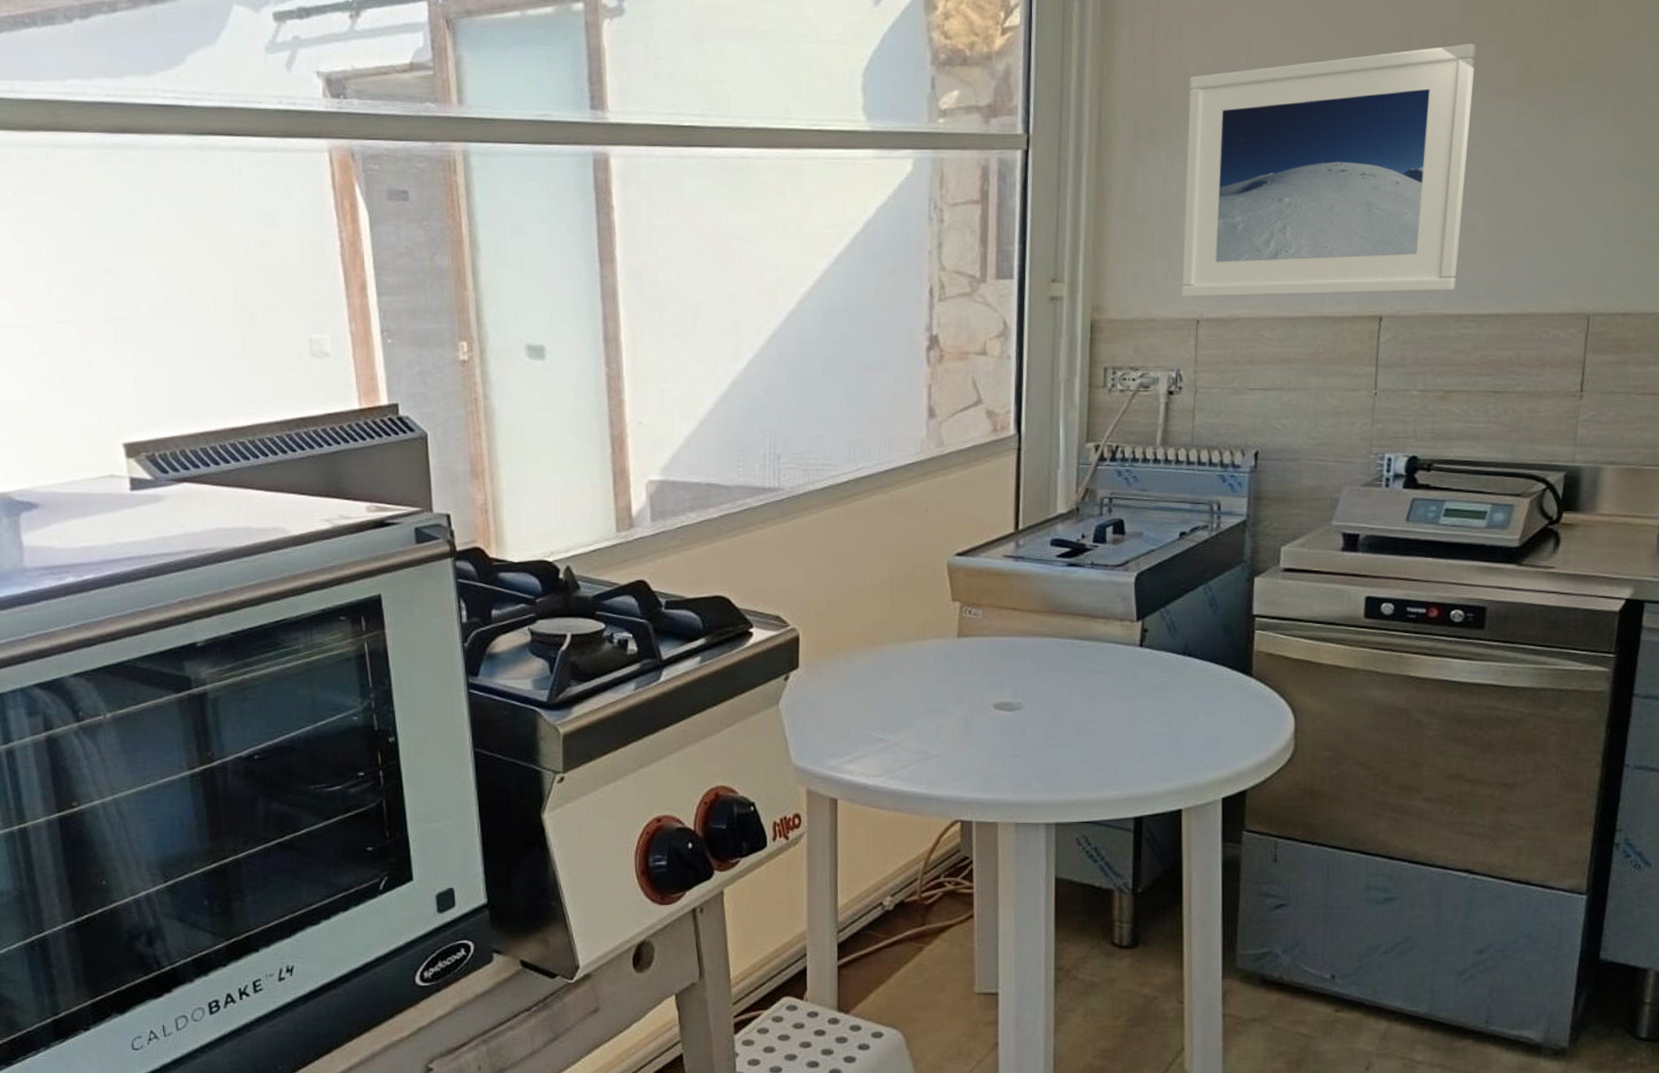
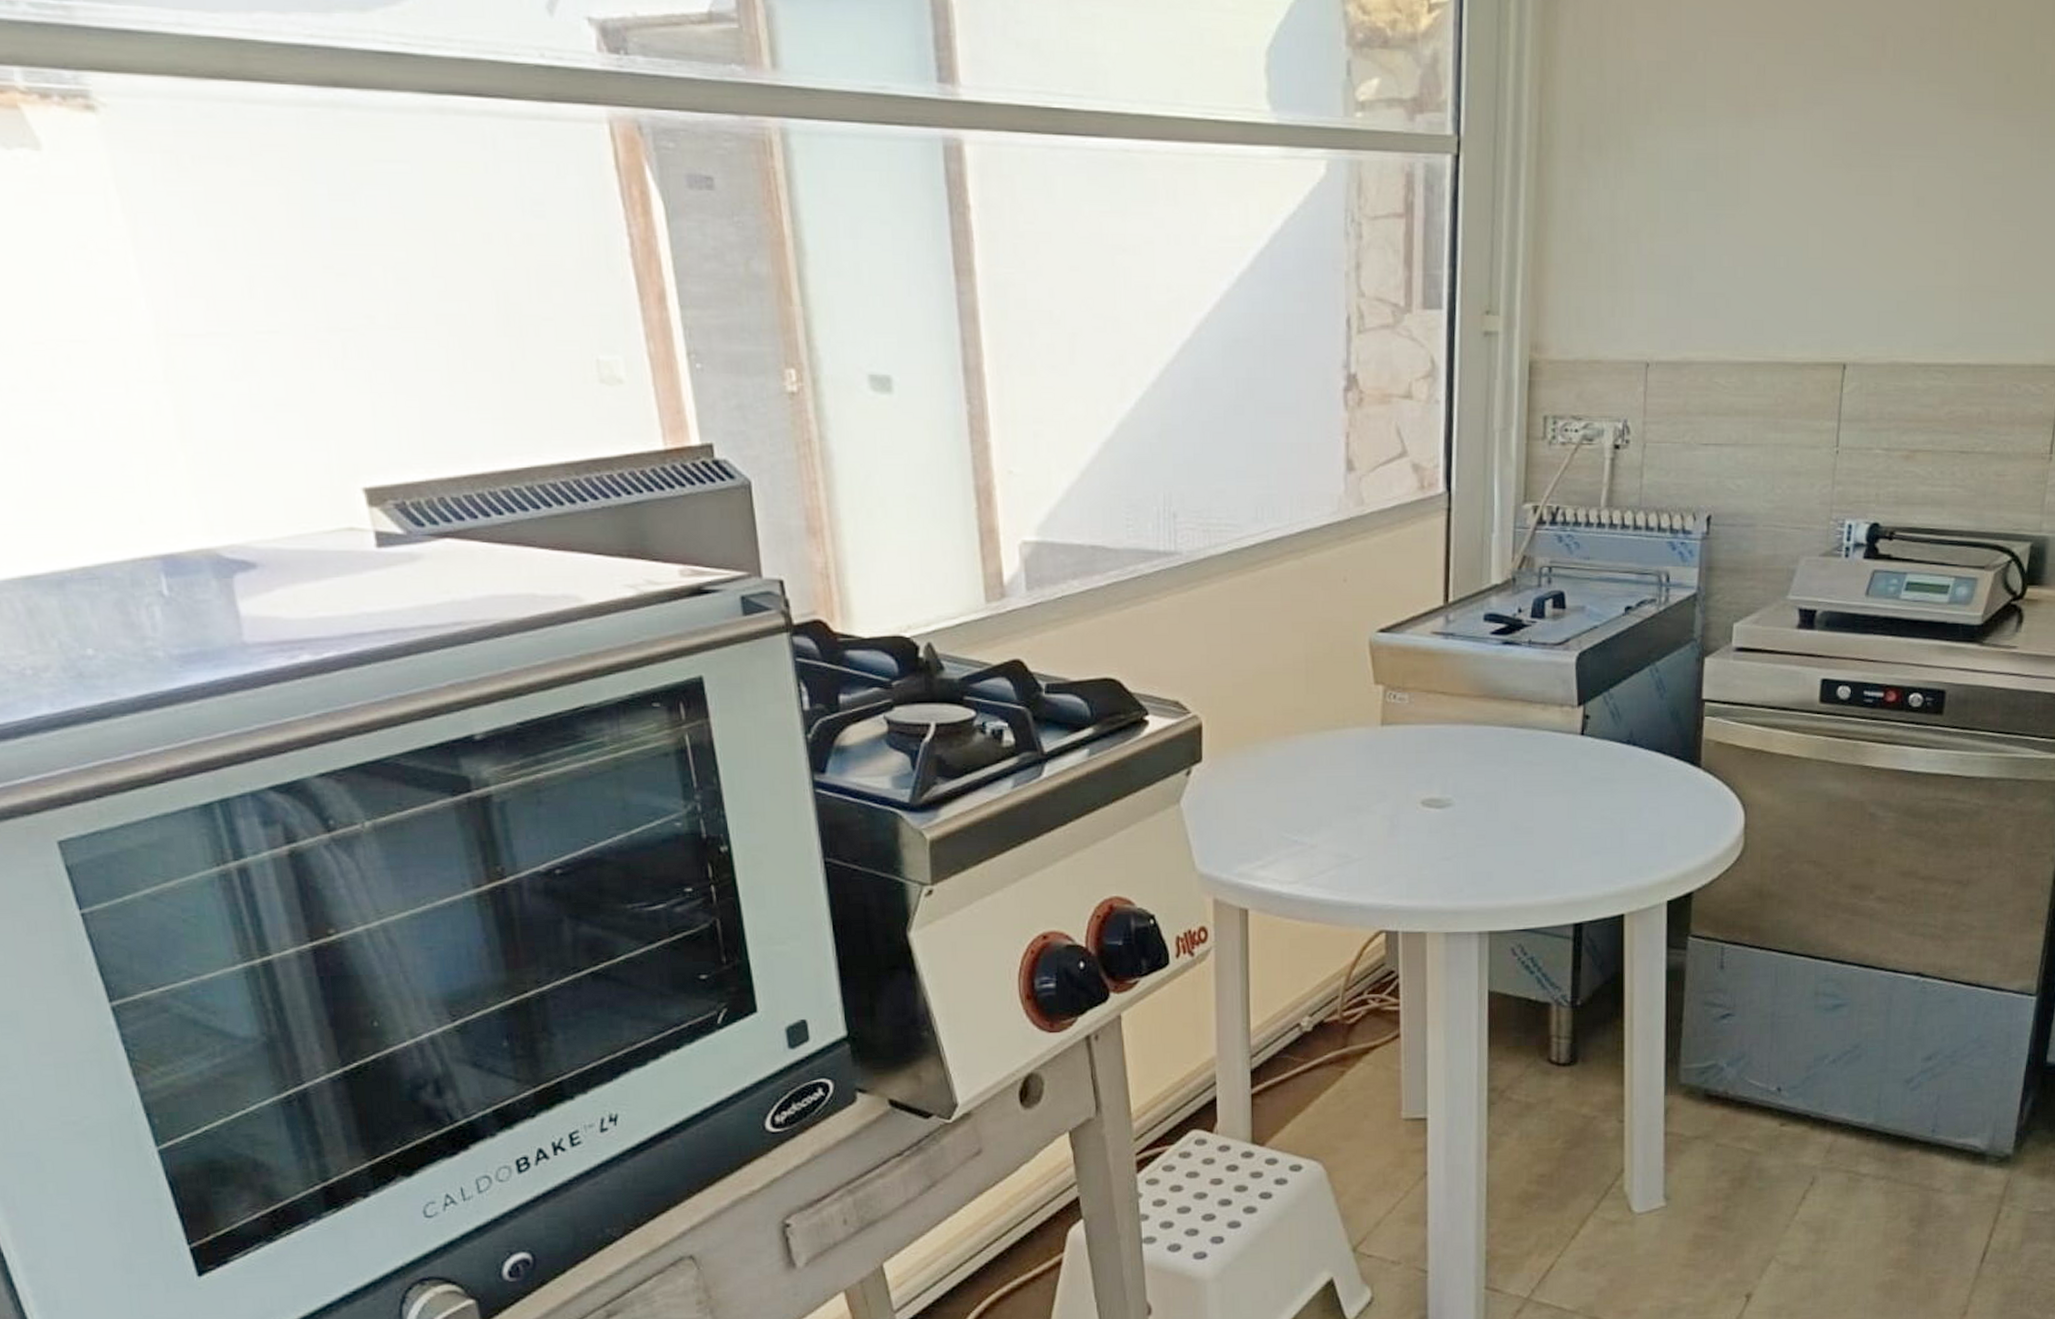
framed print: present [1181,44,1476,298] -> none [1630,49,1954,338]

